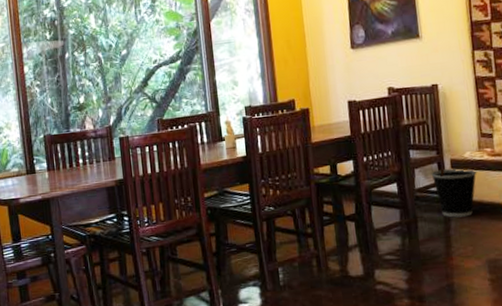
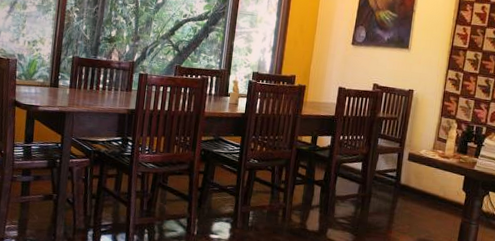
wastebasket: present [431,168,477,218] -> none [391,159,427,202]

